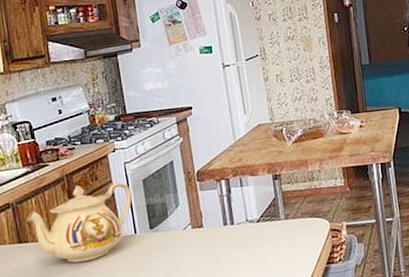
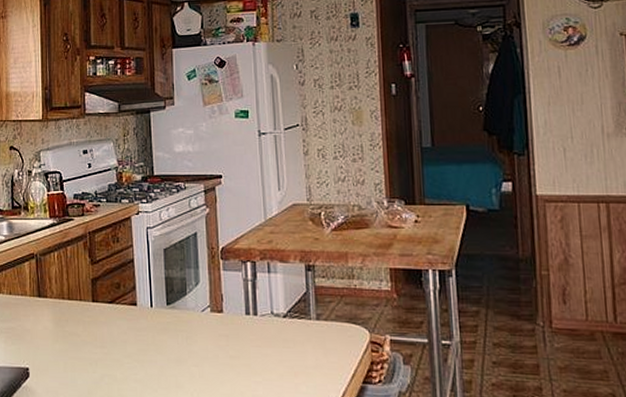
teapot: present [26,182,132,263] -> none [47,245,151,329]

